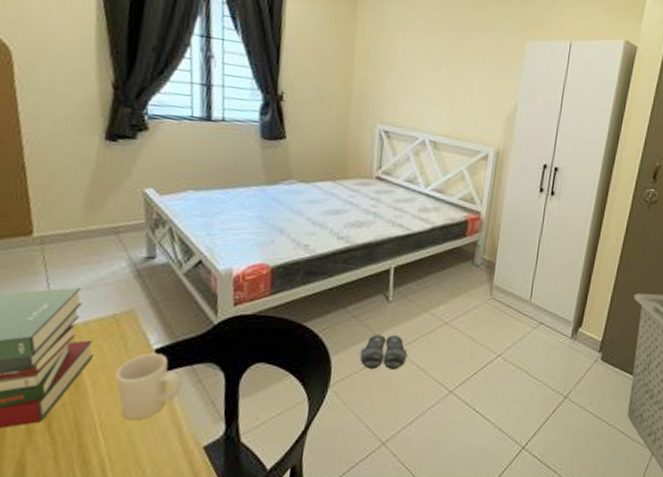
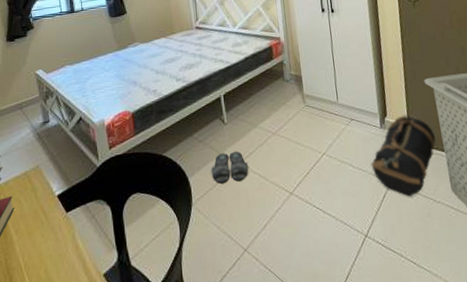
mug: present [115,353,183,421] -> none [32,198,81,259]
duffel bag: none [549,328,629,416] -> present [371,114,436,197]

